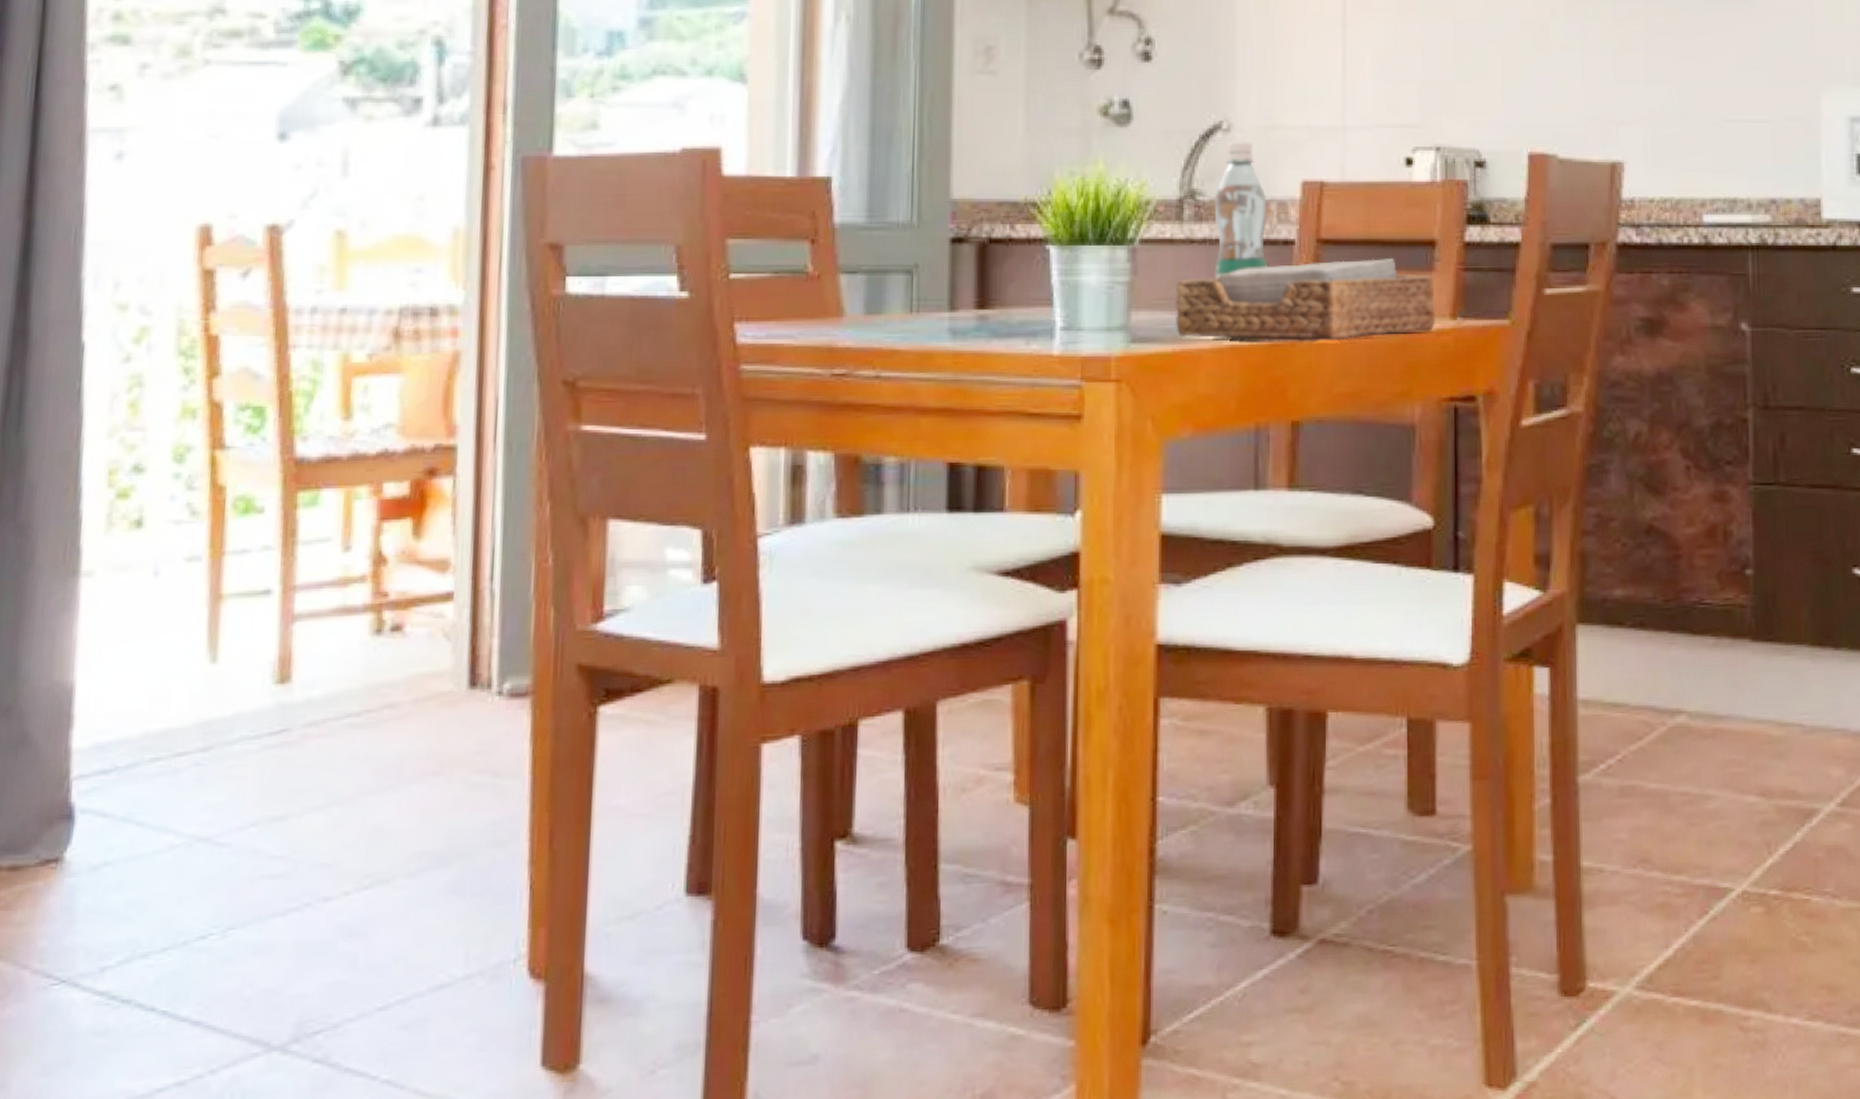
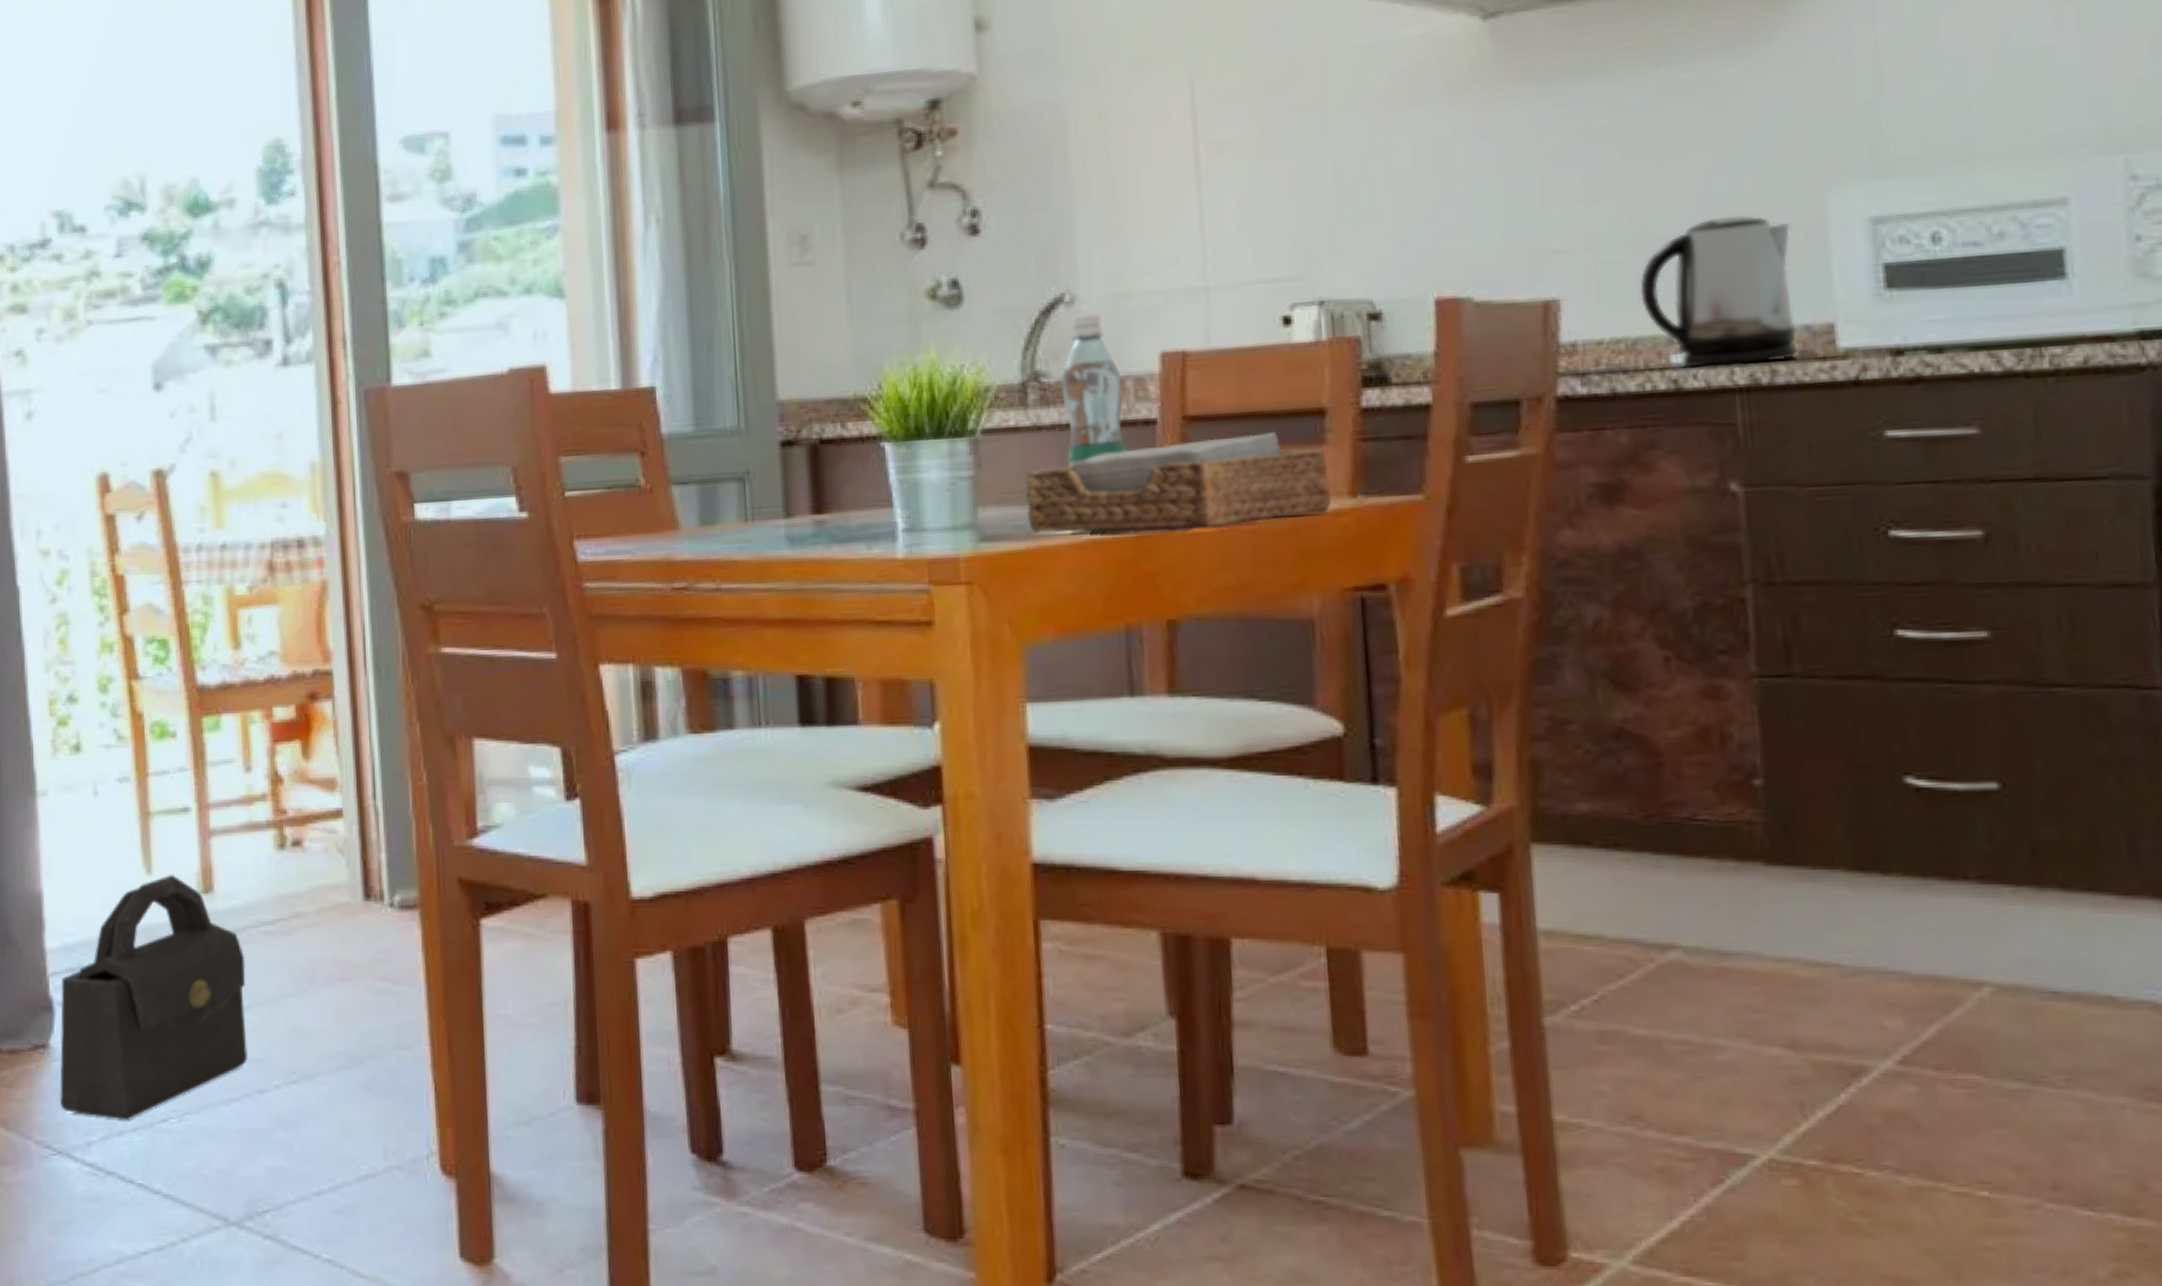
handbag: none [69,664,322,940] -> present [59,875,249,1120]
kettle: none [1683,105,1794,229] -> present [1639,214,1798,368]

